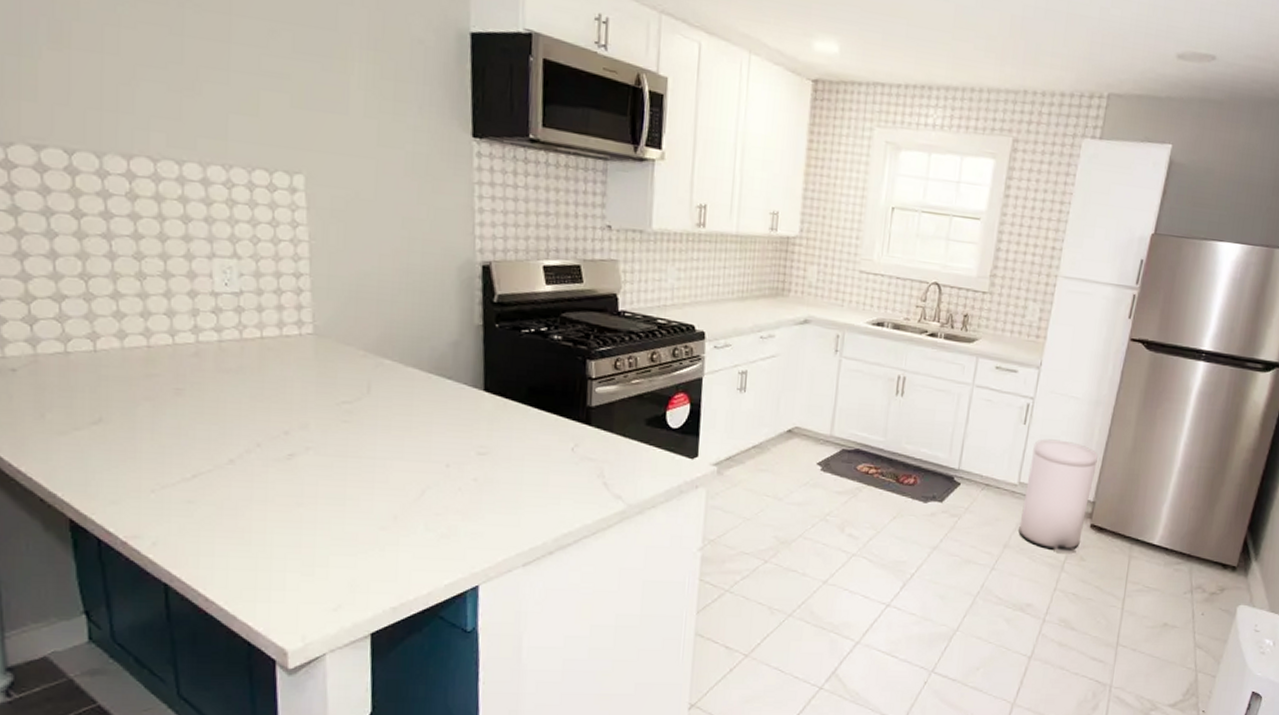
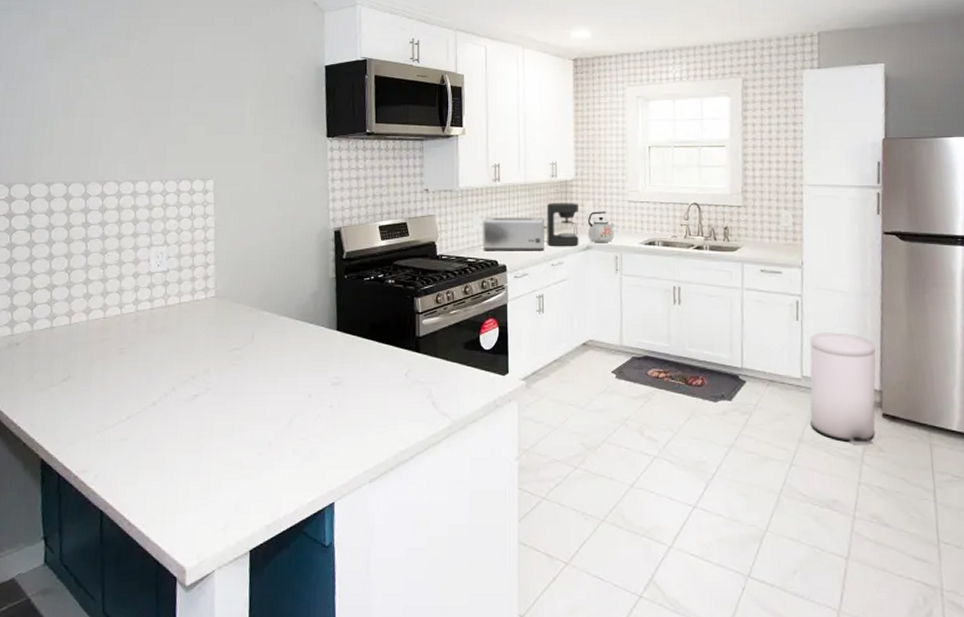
toaster: none [677,270,760,320] -> present [483,217,548,251]
coffee maker: none [757,262,801,319] -> present [546,203,579,247]
kettle: none [806,279,841,318] -> present [587,211,615,243]

